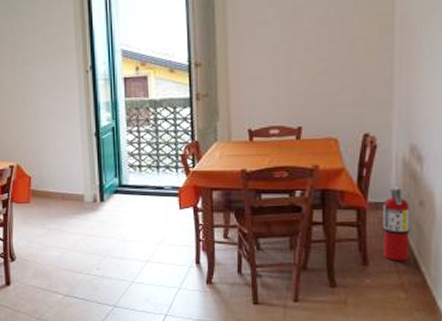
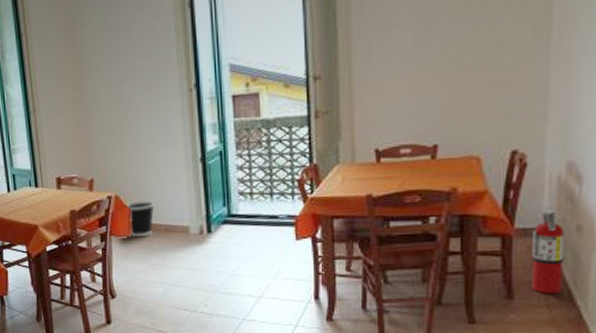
wastebasket: none [27,171,53,203] -> present [126,201,155,236]

